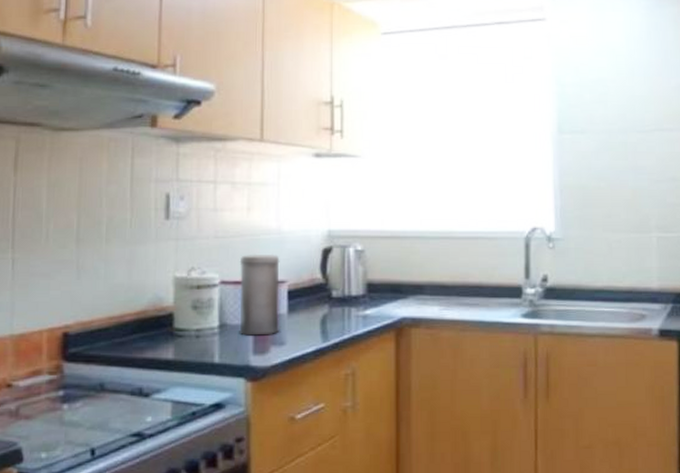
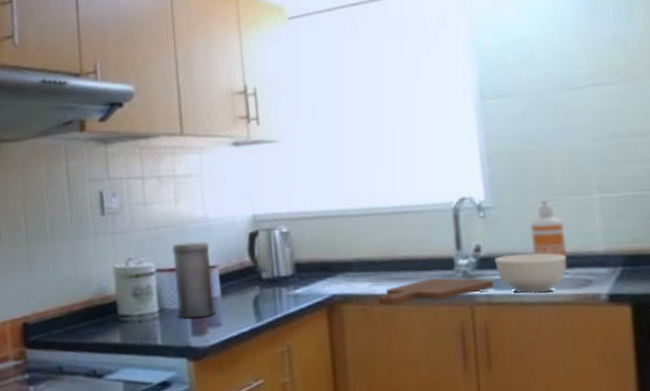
cutting board: none [447,305,557,332] -> present [378,278,494,306]
bowl: none [560,286,624,326] -> present [495,253,567,295]
soap dispenser: none [594,235,626,306] -> present [529,199,569,272]

